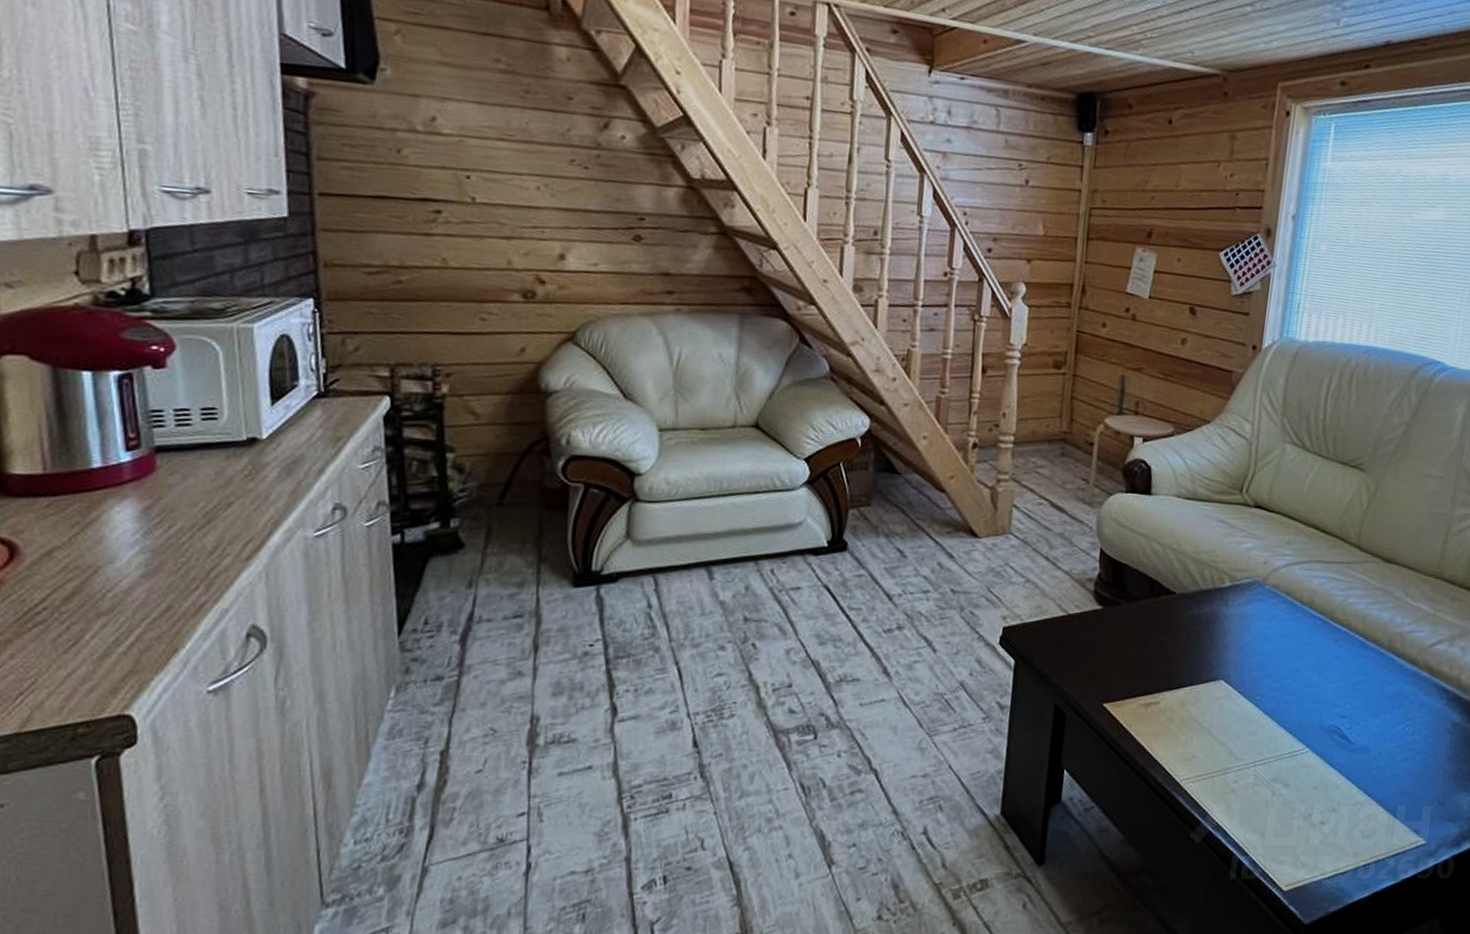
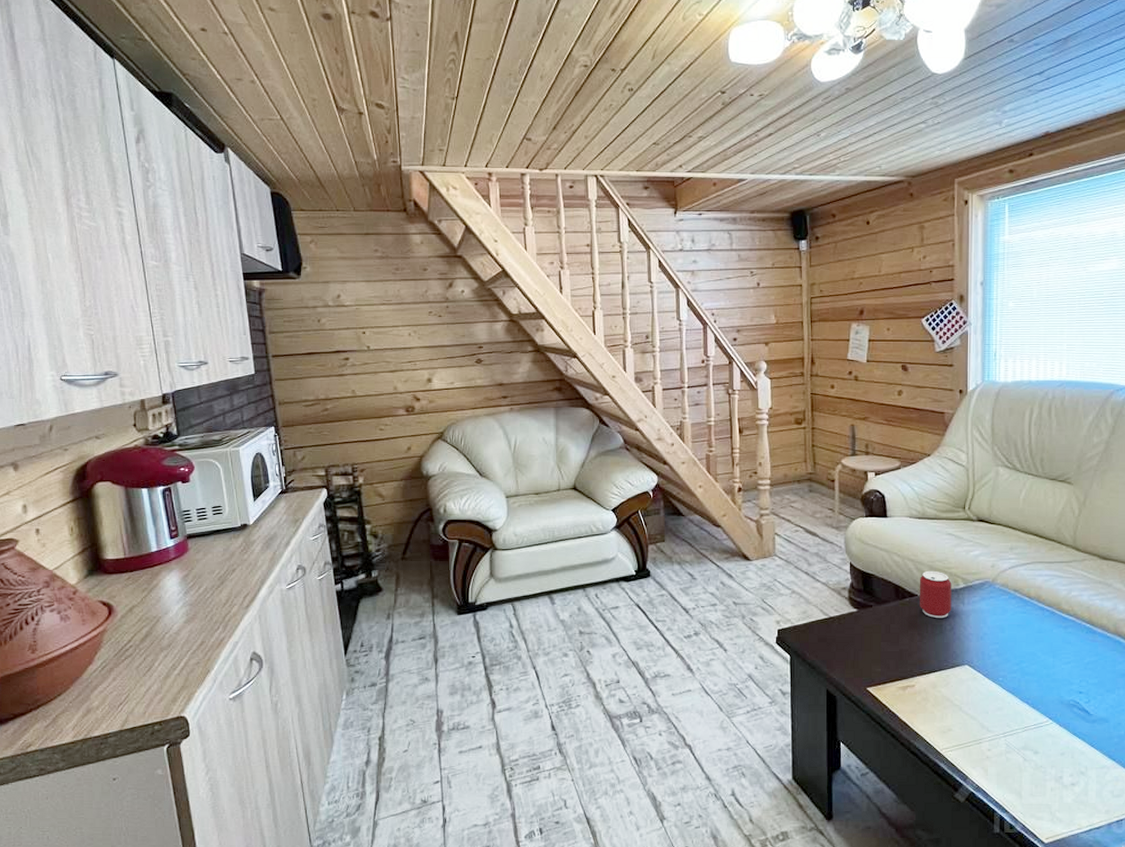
can: none [1176,563,1217,623] -> present [919,570,952,619]

